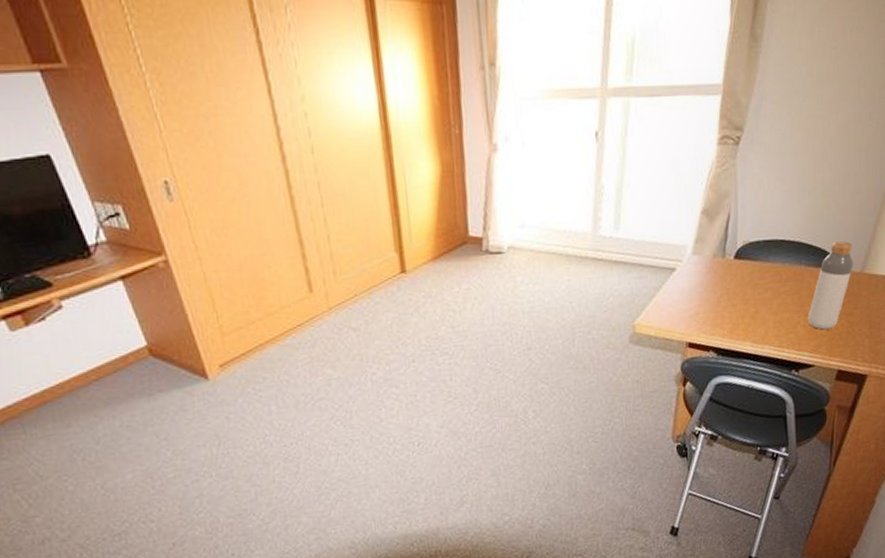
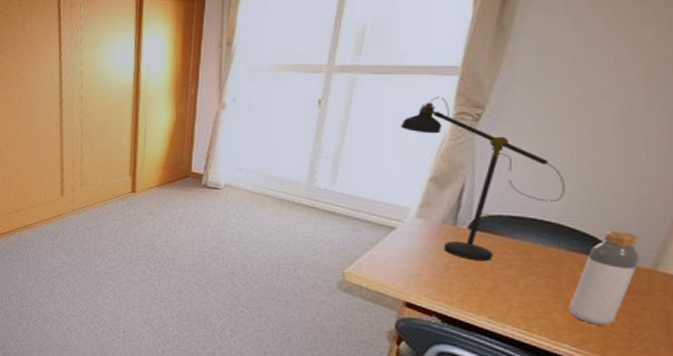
desk lamp: none [673,120,804,290] -> present [400,97,565,262]

